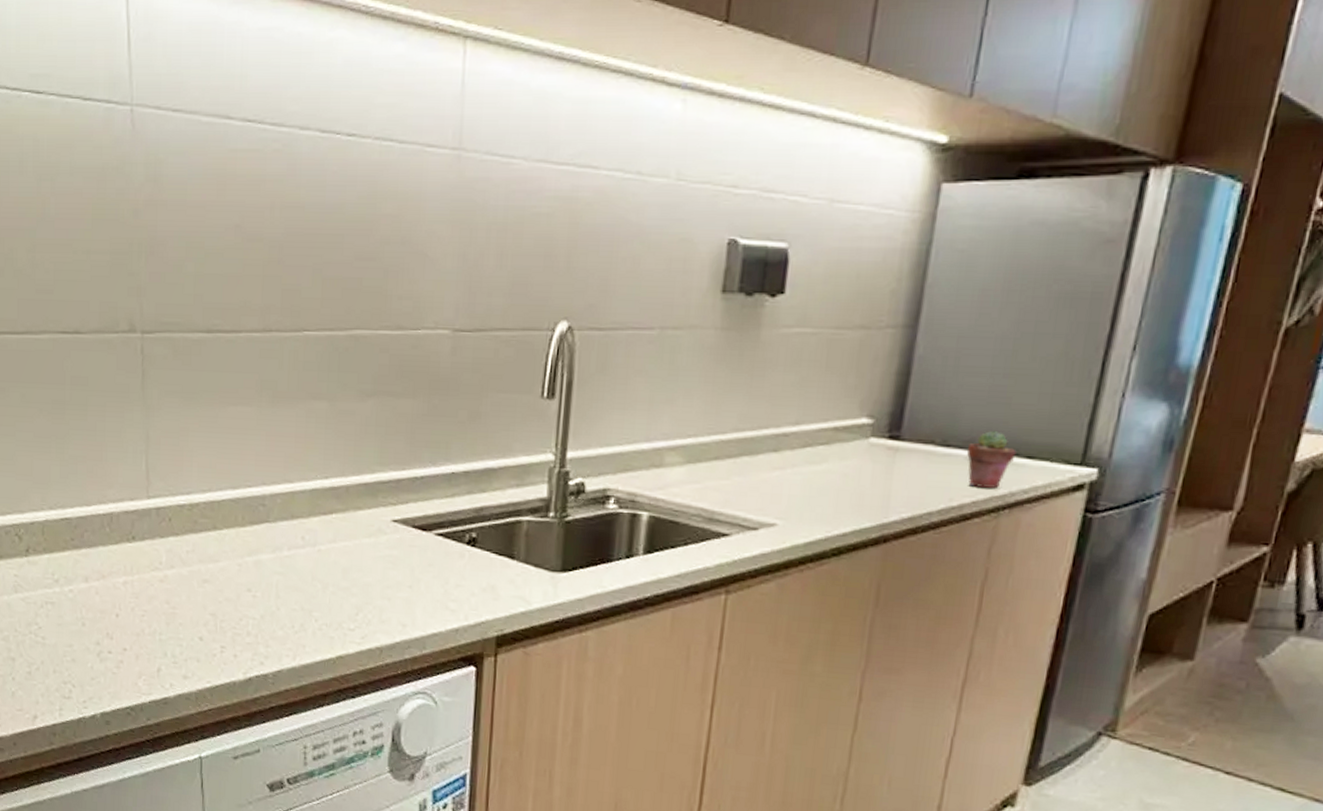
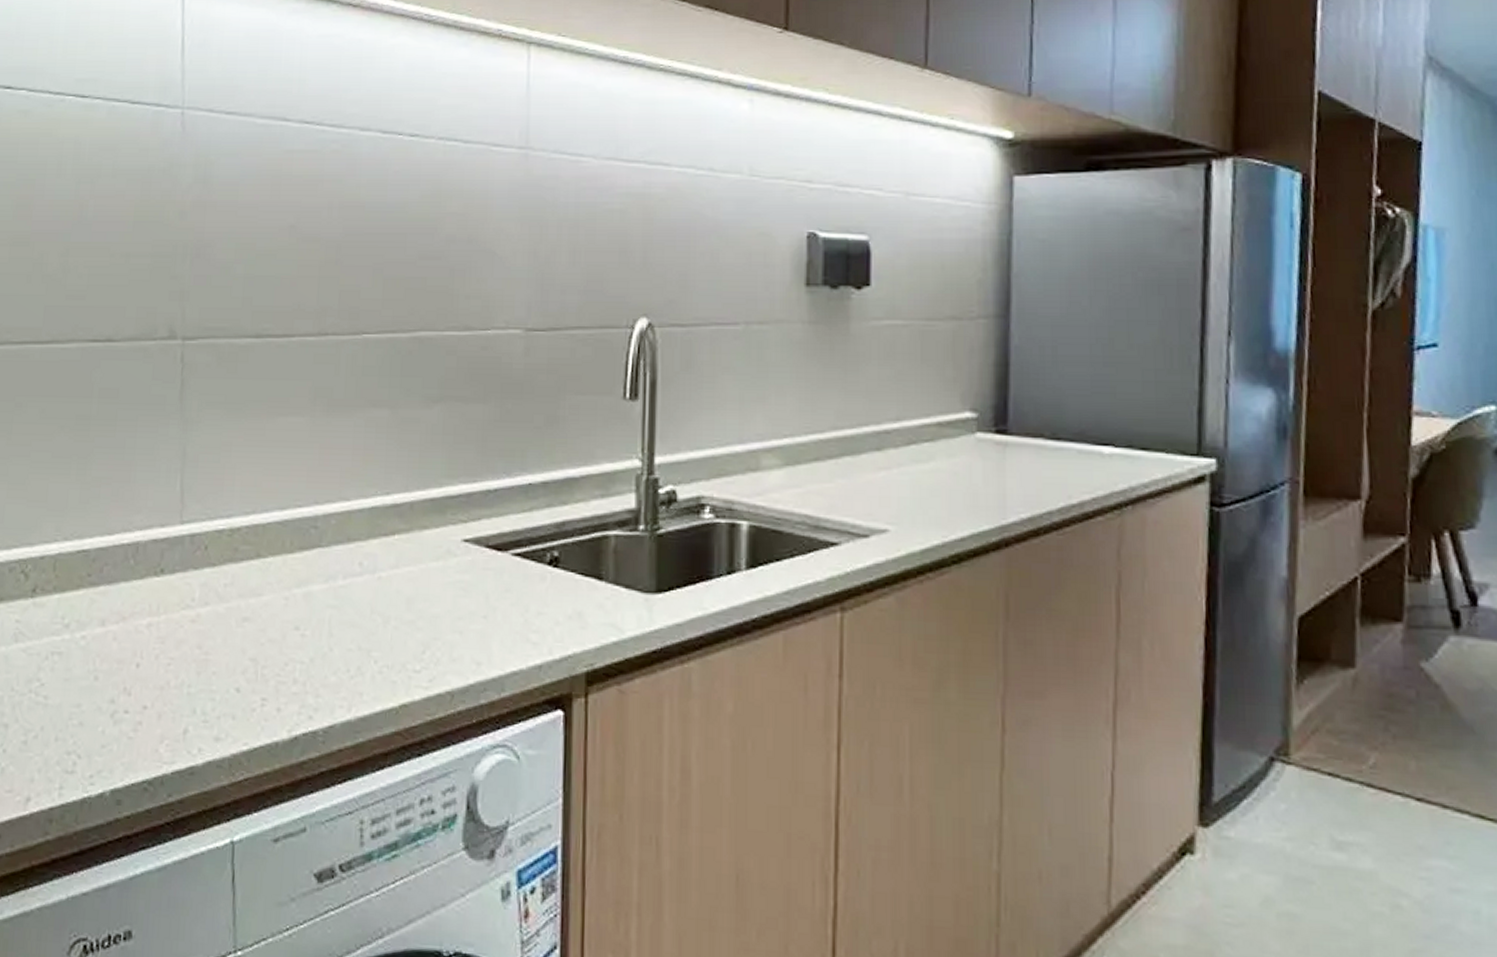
potted succulent: present [966,430,1017,489] -> none [1078,421,1130,484]

